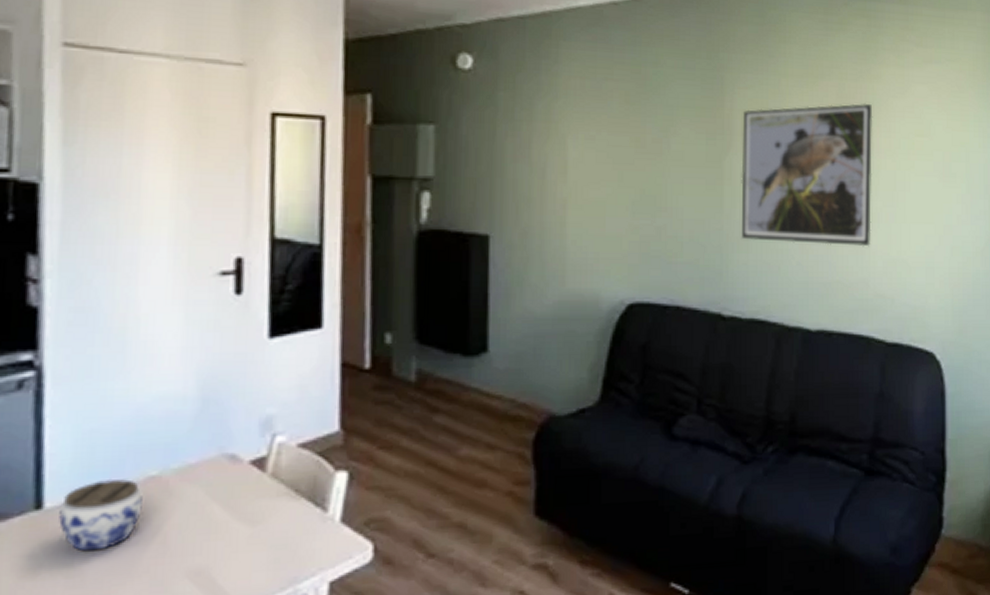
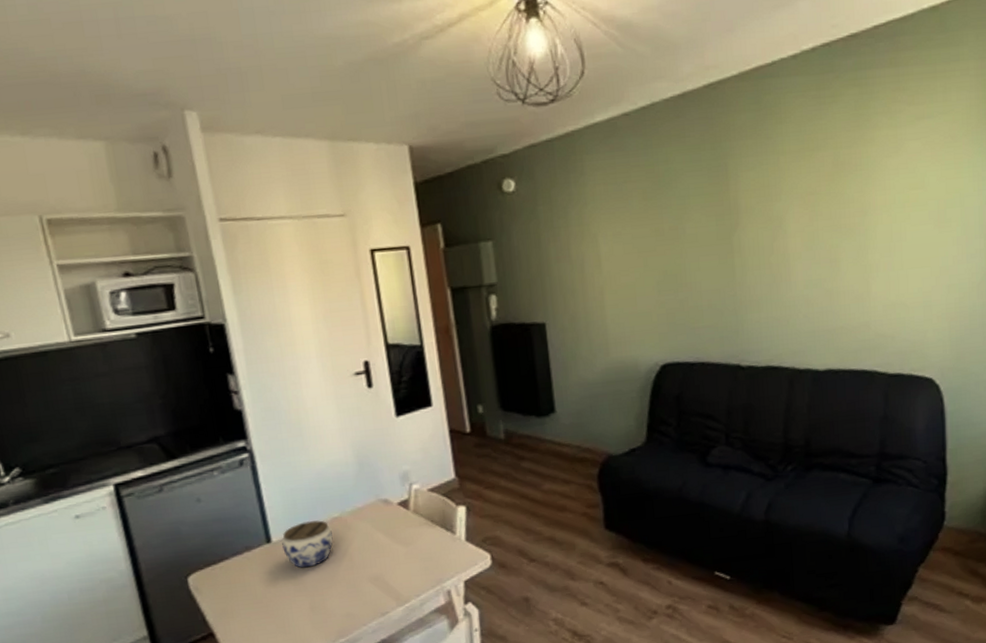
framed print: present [741,103,873,247] -> none [746,166,871,302]

